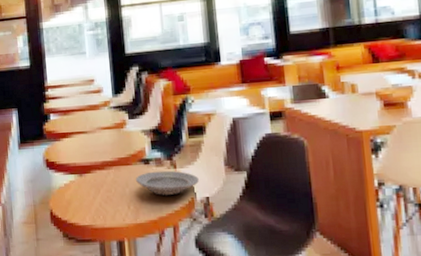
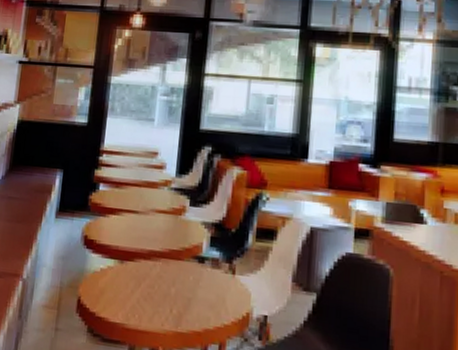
plate: present [135,170,199,195] -> none [184,272,259,306]

